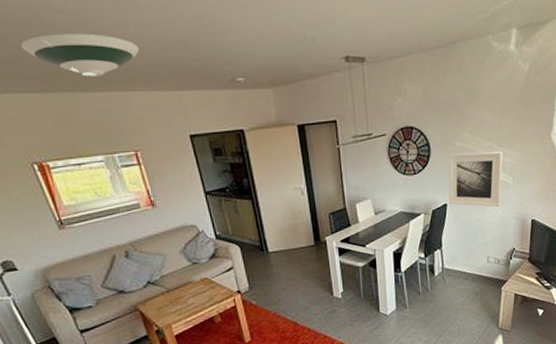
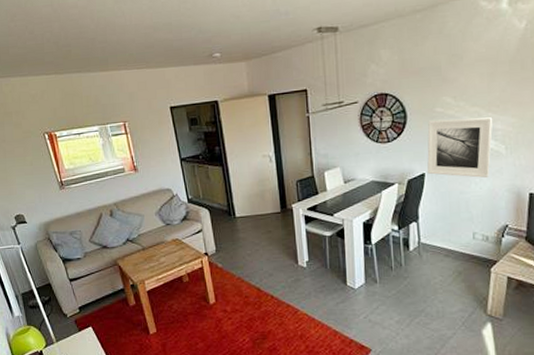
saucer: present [20,32,139,77] -> none [43,23,133,60]

